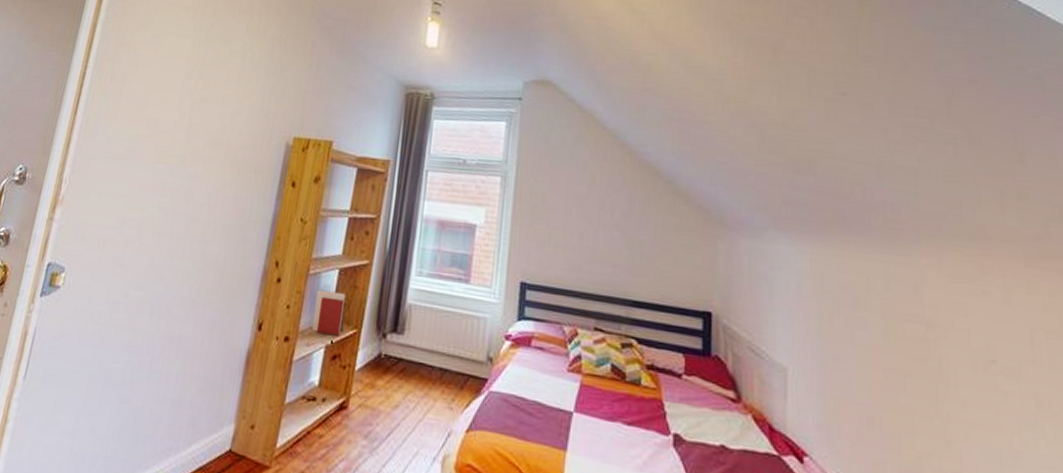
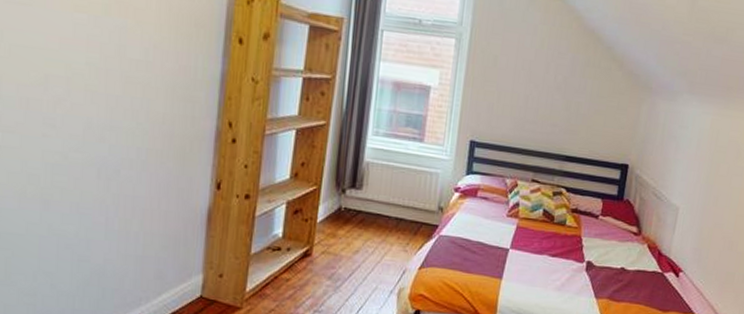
books: present [311,289,346,336] -> none [271,149,305,193]

